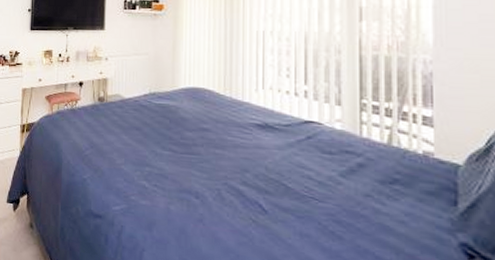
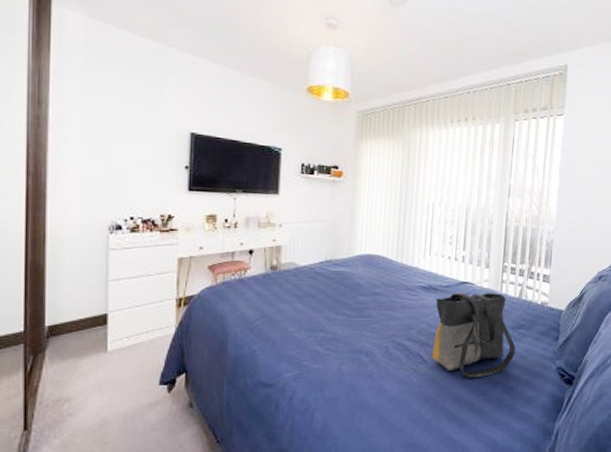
tote bag: none [273,132,389,241] -> present [431,292,516,378]

